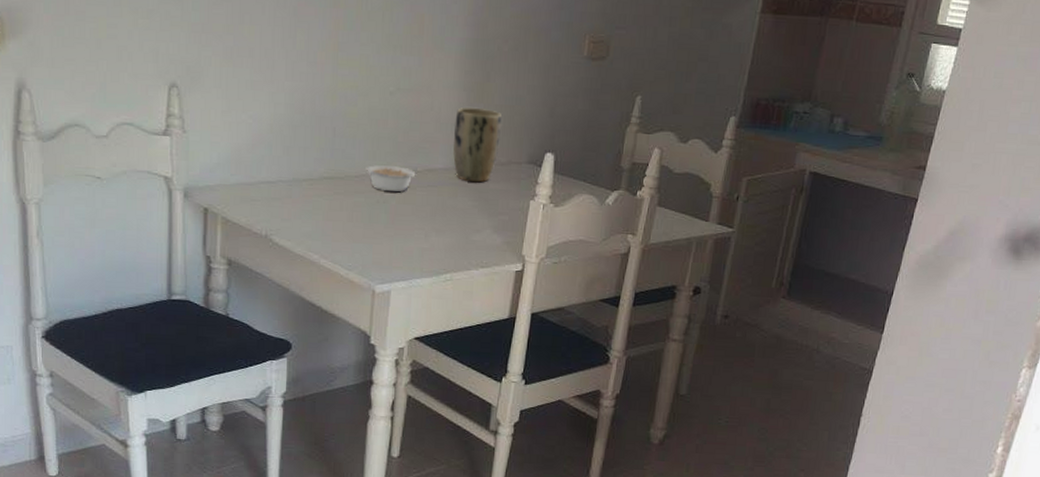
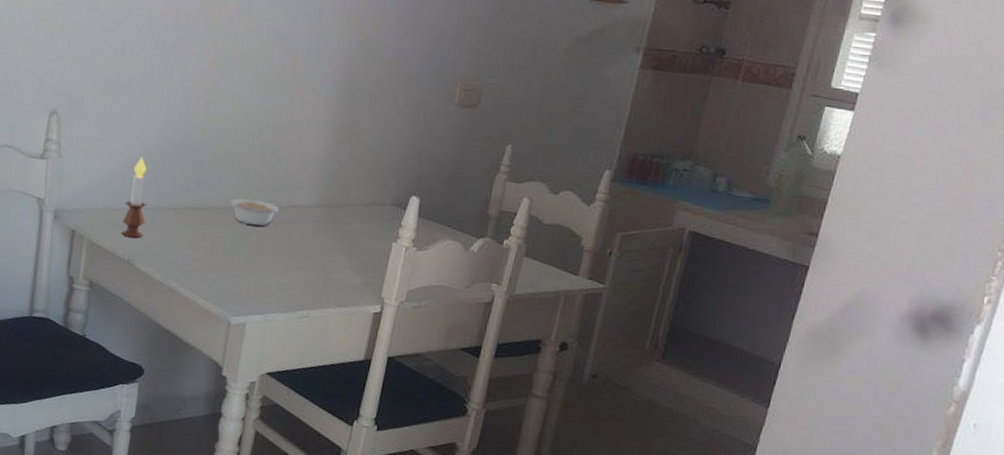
candle: none [256,127,281,212] -> present [122,157,147,238]
plant pot: present [453,107,503,183] -> none [317,147,369,222]

